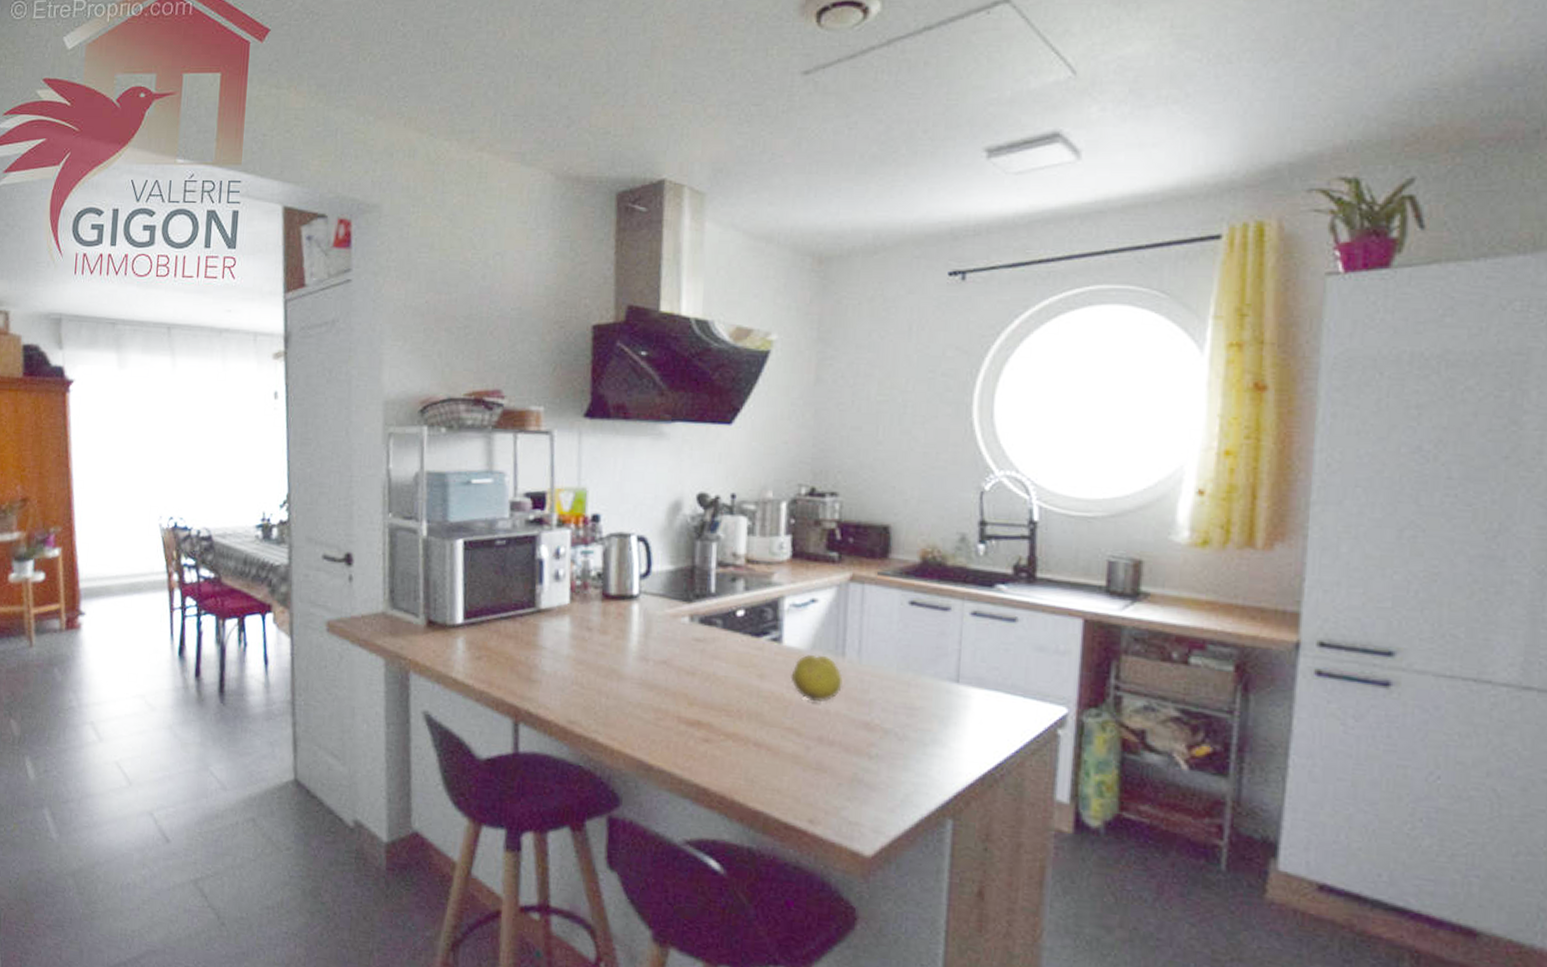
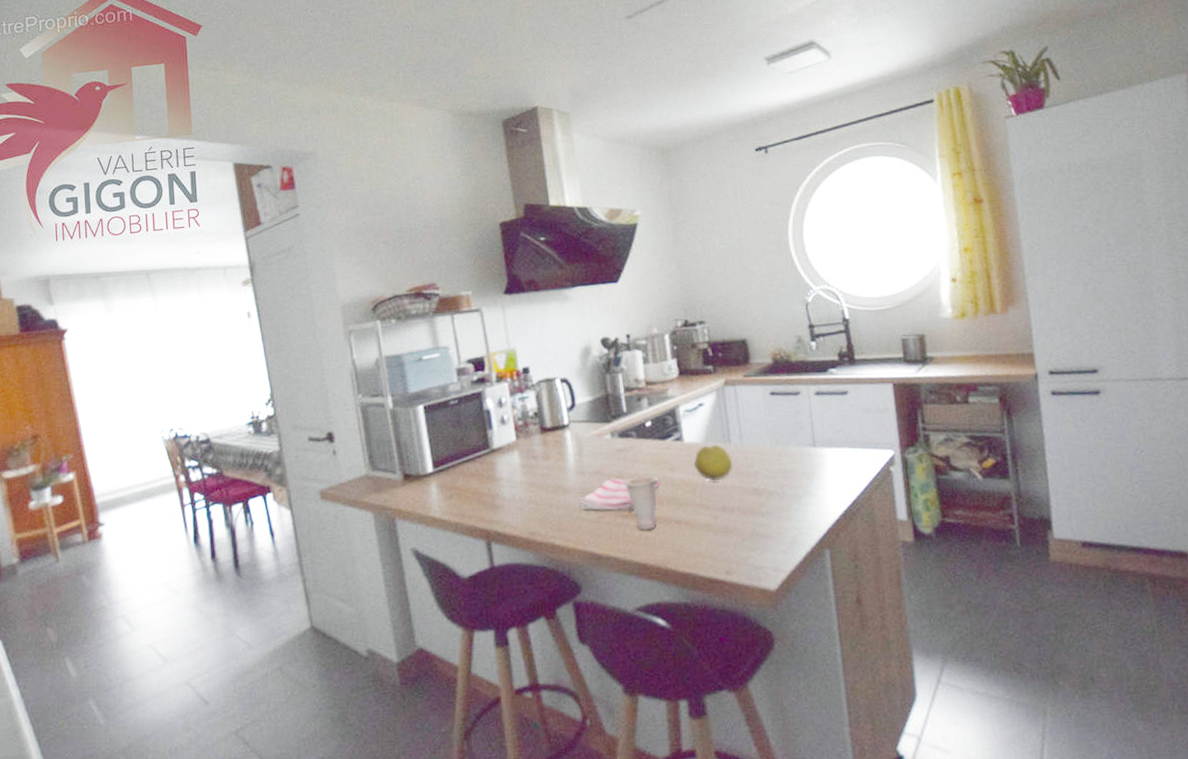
dish towel: none [635,673,745,719] -> present [579,477,661,511]
cup: none [697,678,739,747] -> present [625,476,657,531]

